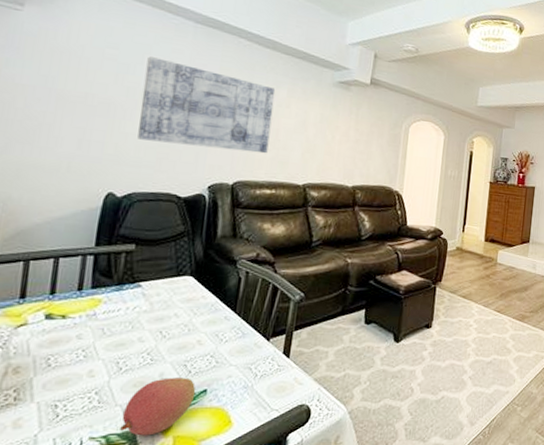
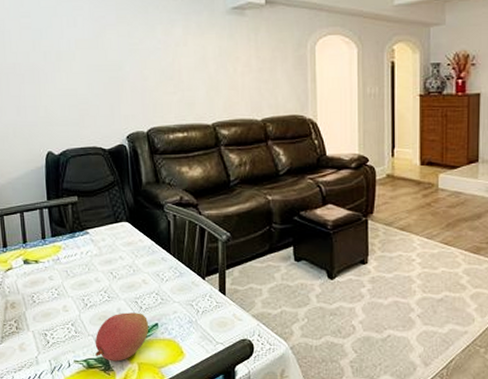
wall art: present [137,56,276,154] -> none [55,18,174,100]

